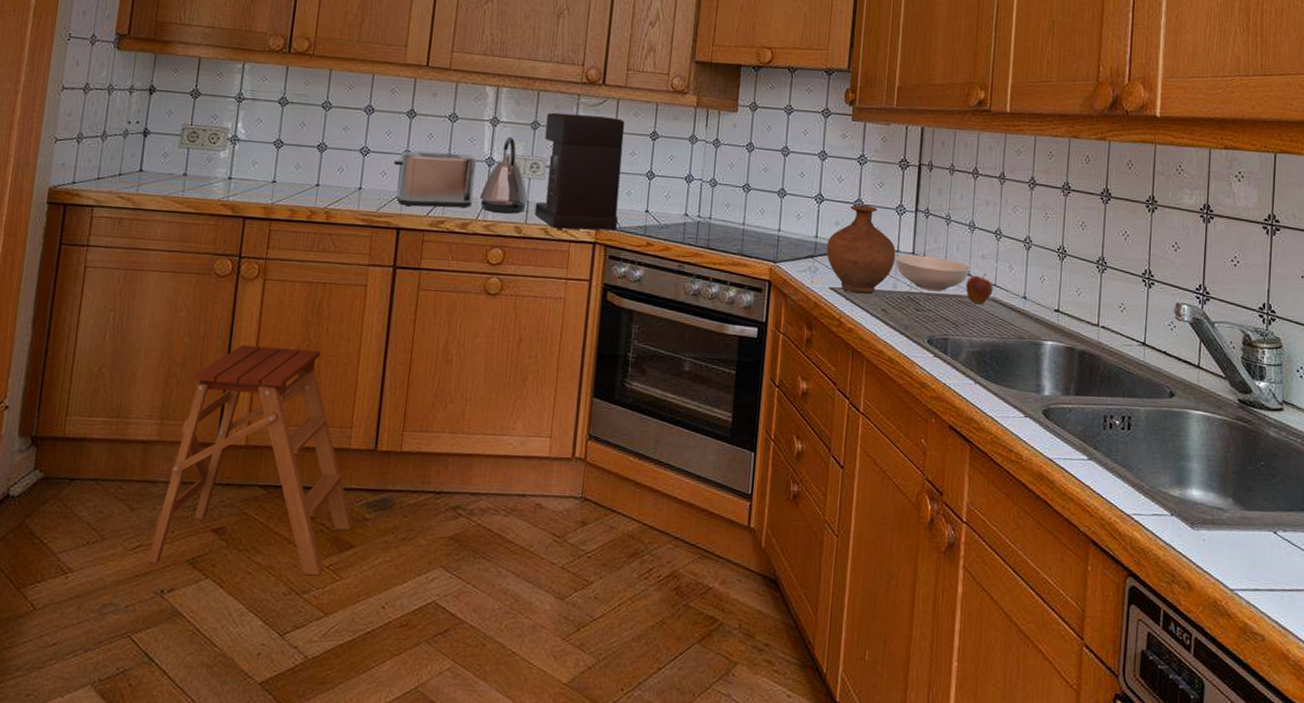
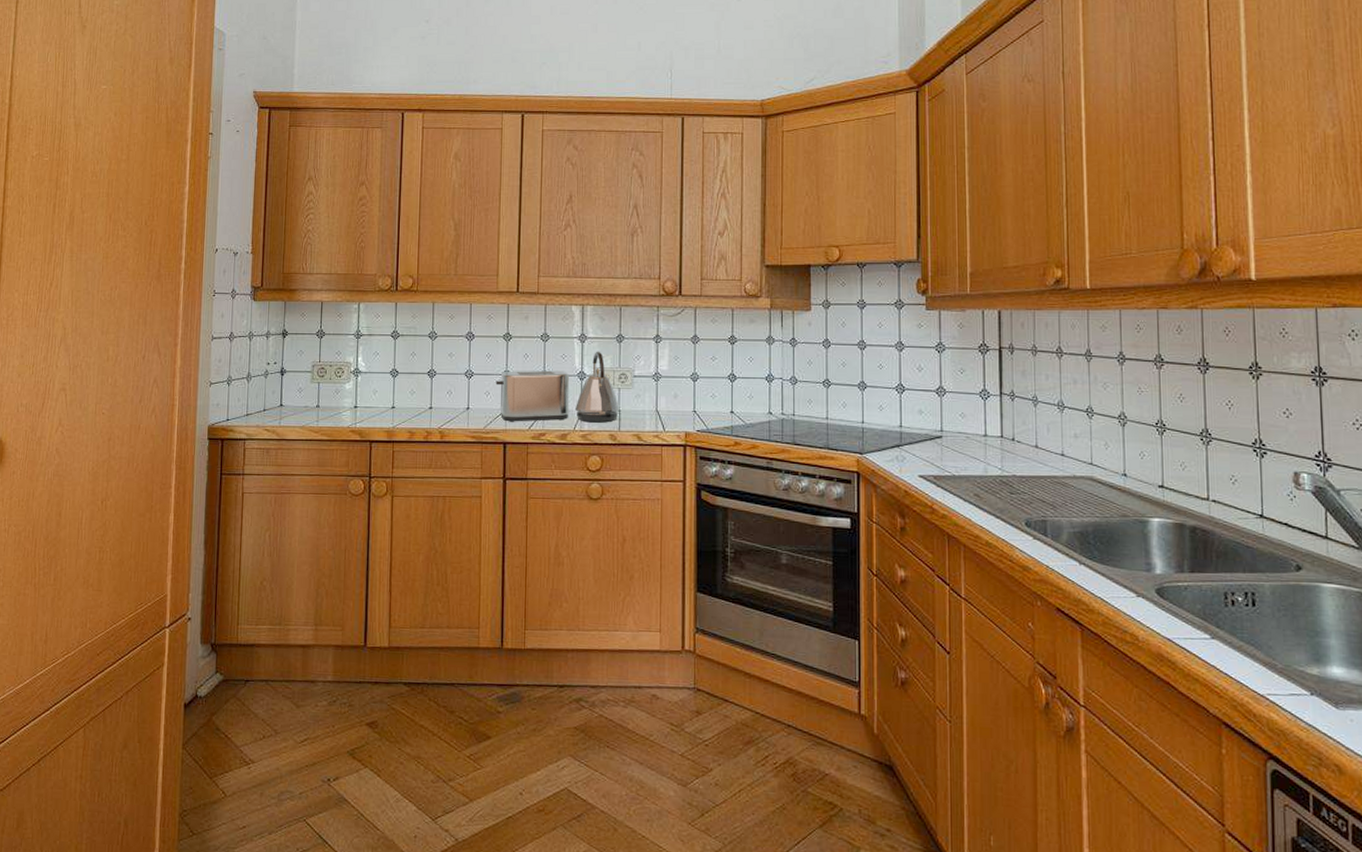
step ladder: present [147,345,353,575] -> none [314,556,487,764]
coffee maker: present [534,112,625,231] -> none [626,325,705,434]
ceramic jug: present [826,204,896,294] -> none [911,391,984,480]
bowl: present [895,254,970,291] -> none [984,438,1063,473]
fruit: present [966,273,993,304] -> none [1061,452,1090,483]

